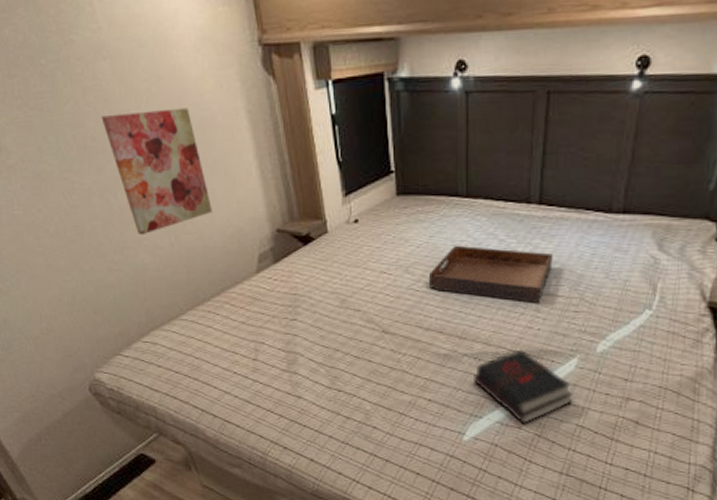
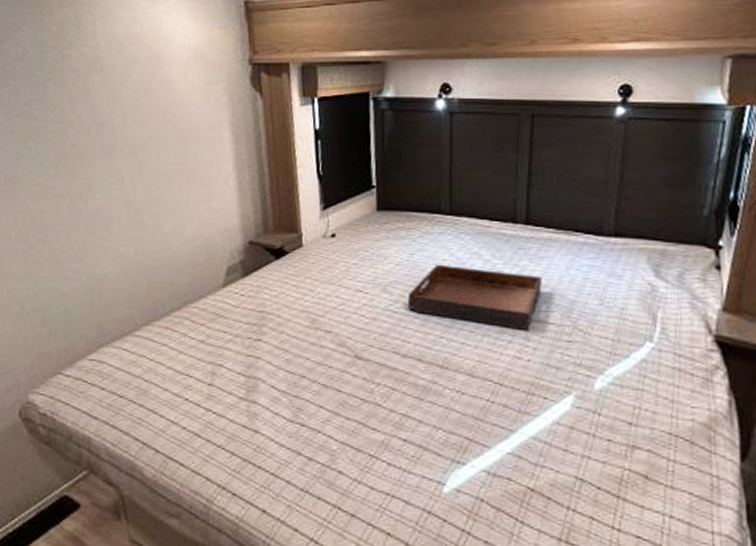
wall art: present [101,108,212,235] -> none [84,119,184,243]
hardback book: present [474,349,573,424] -> none [456,383,570,475]

